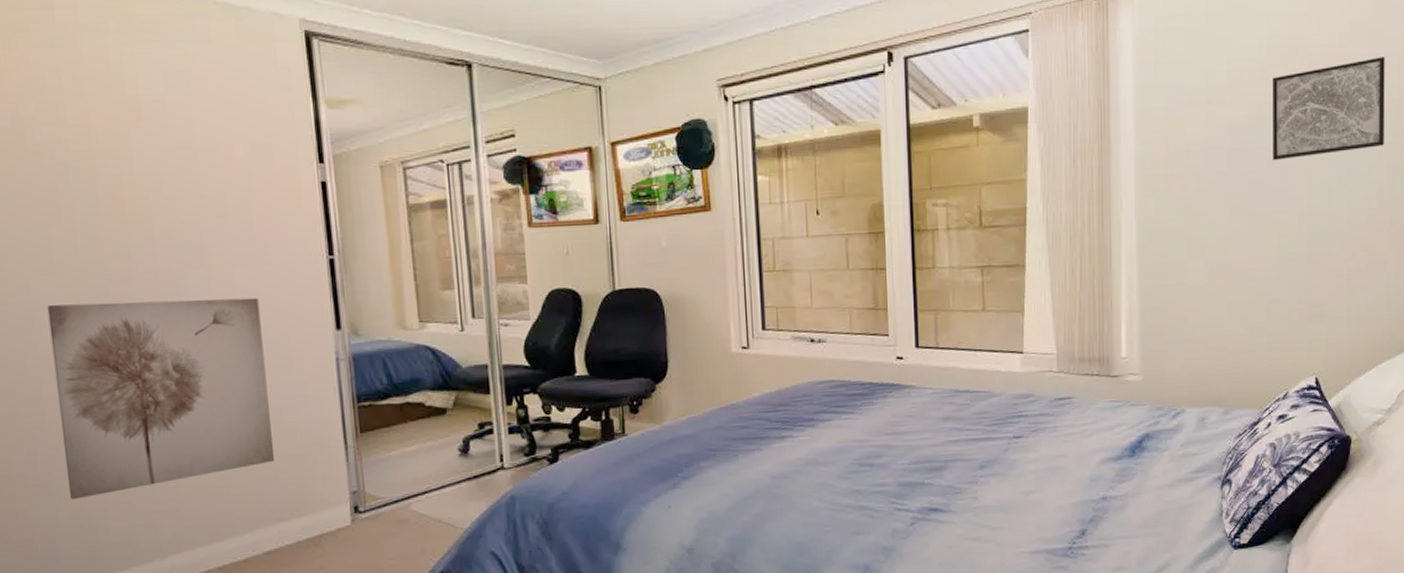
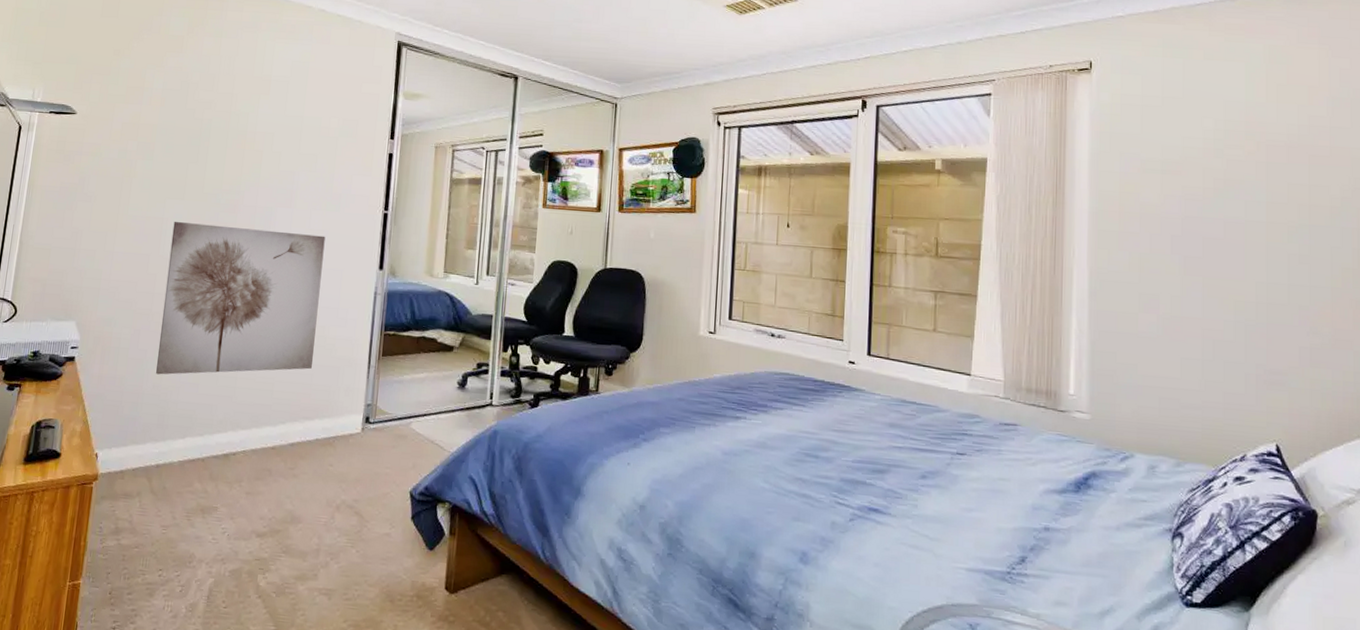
wall art: present [1273,57,1385,161] -> none [1229,149,1348,232]

